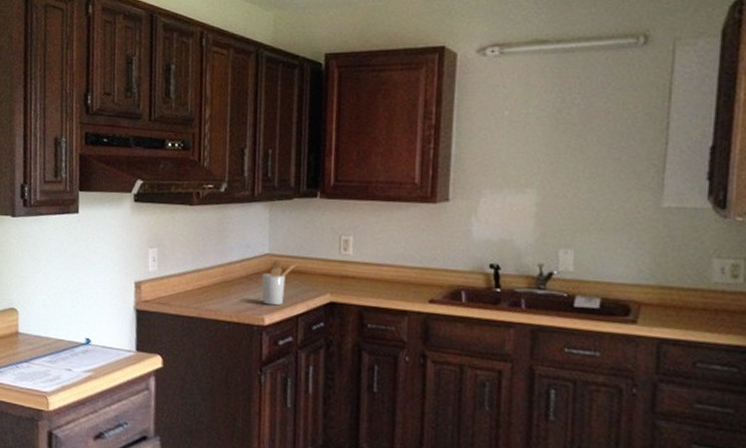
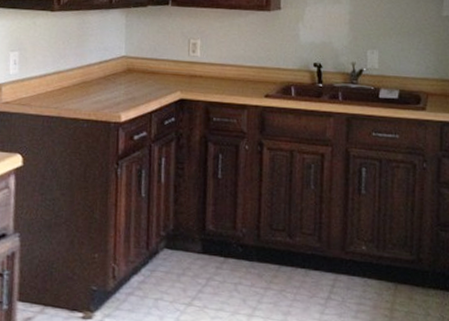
utensil holder: present [261,260,296,306] -> none [118,61,150,104]

